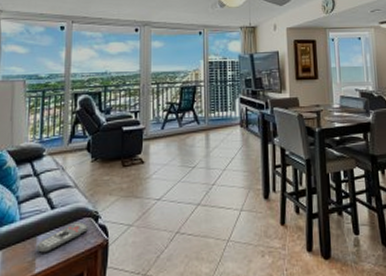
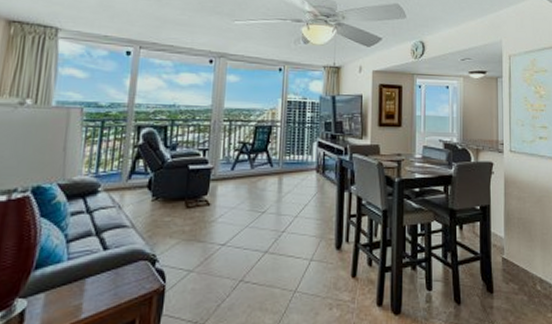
remote control: present [36,222,89,253] -> none [84,266,145,297]

